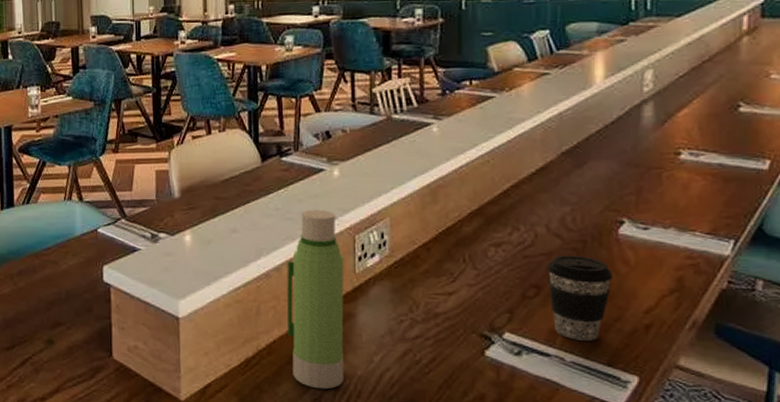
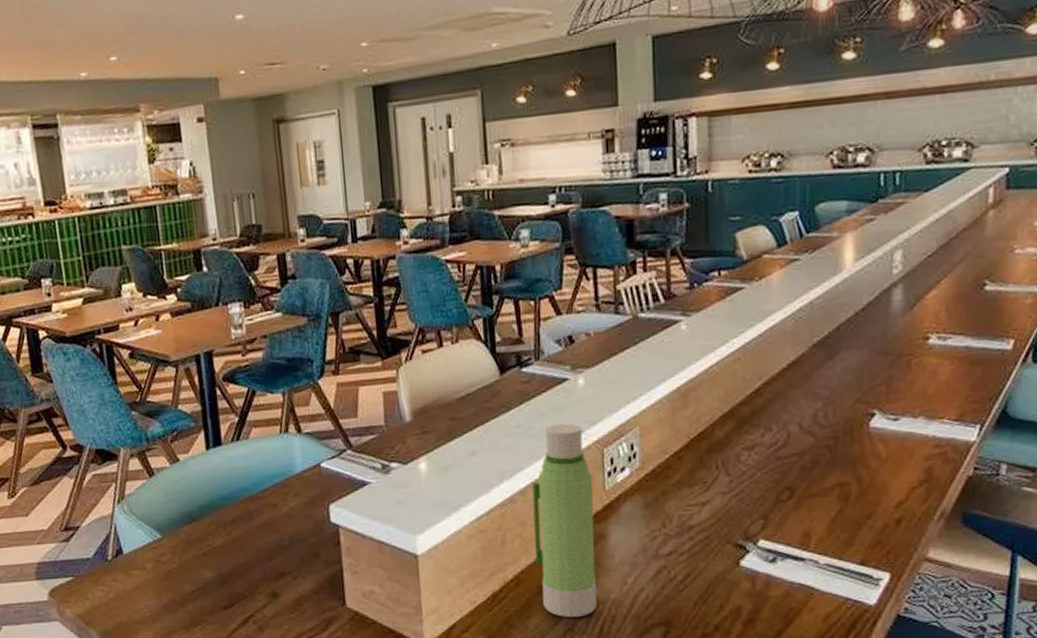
coffee cup: present [547,255,612,341] -> none [800,452,864,541]

